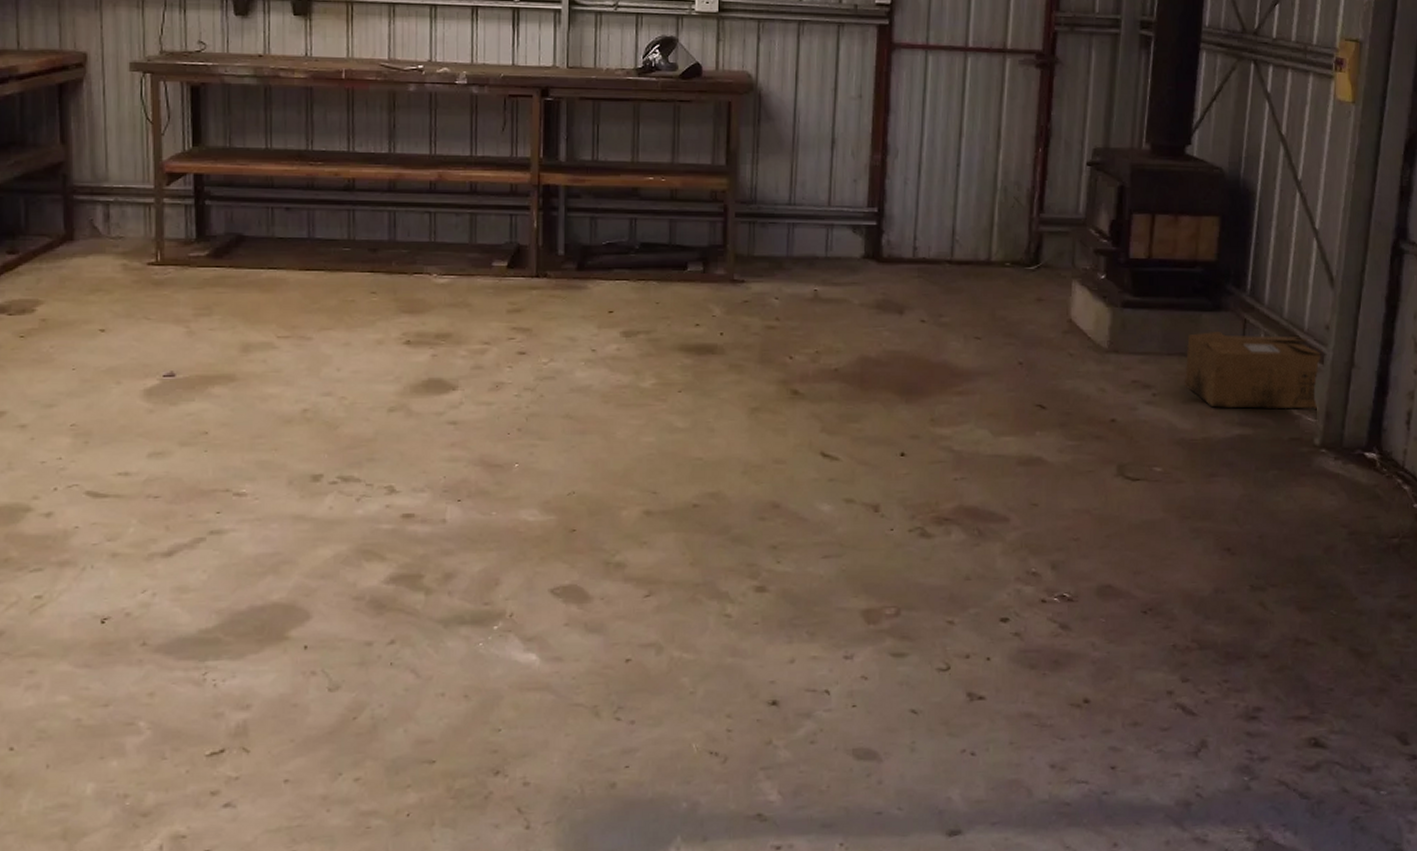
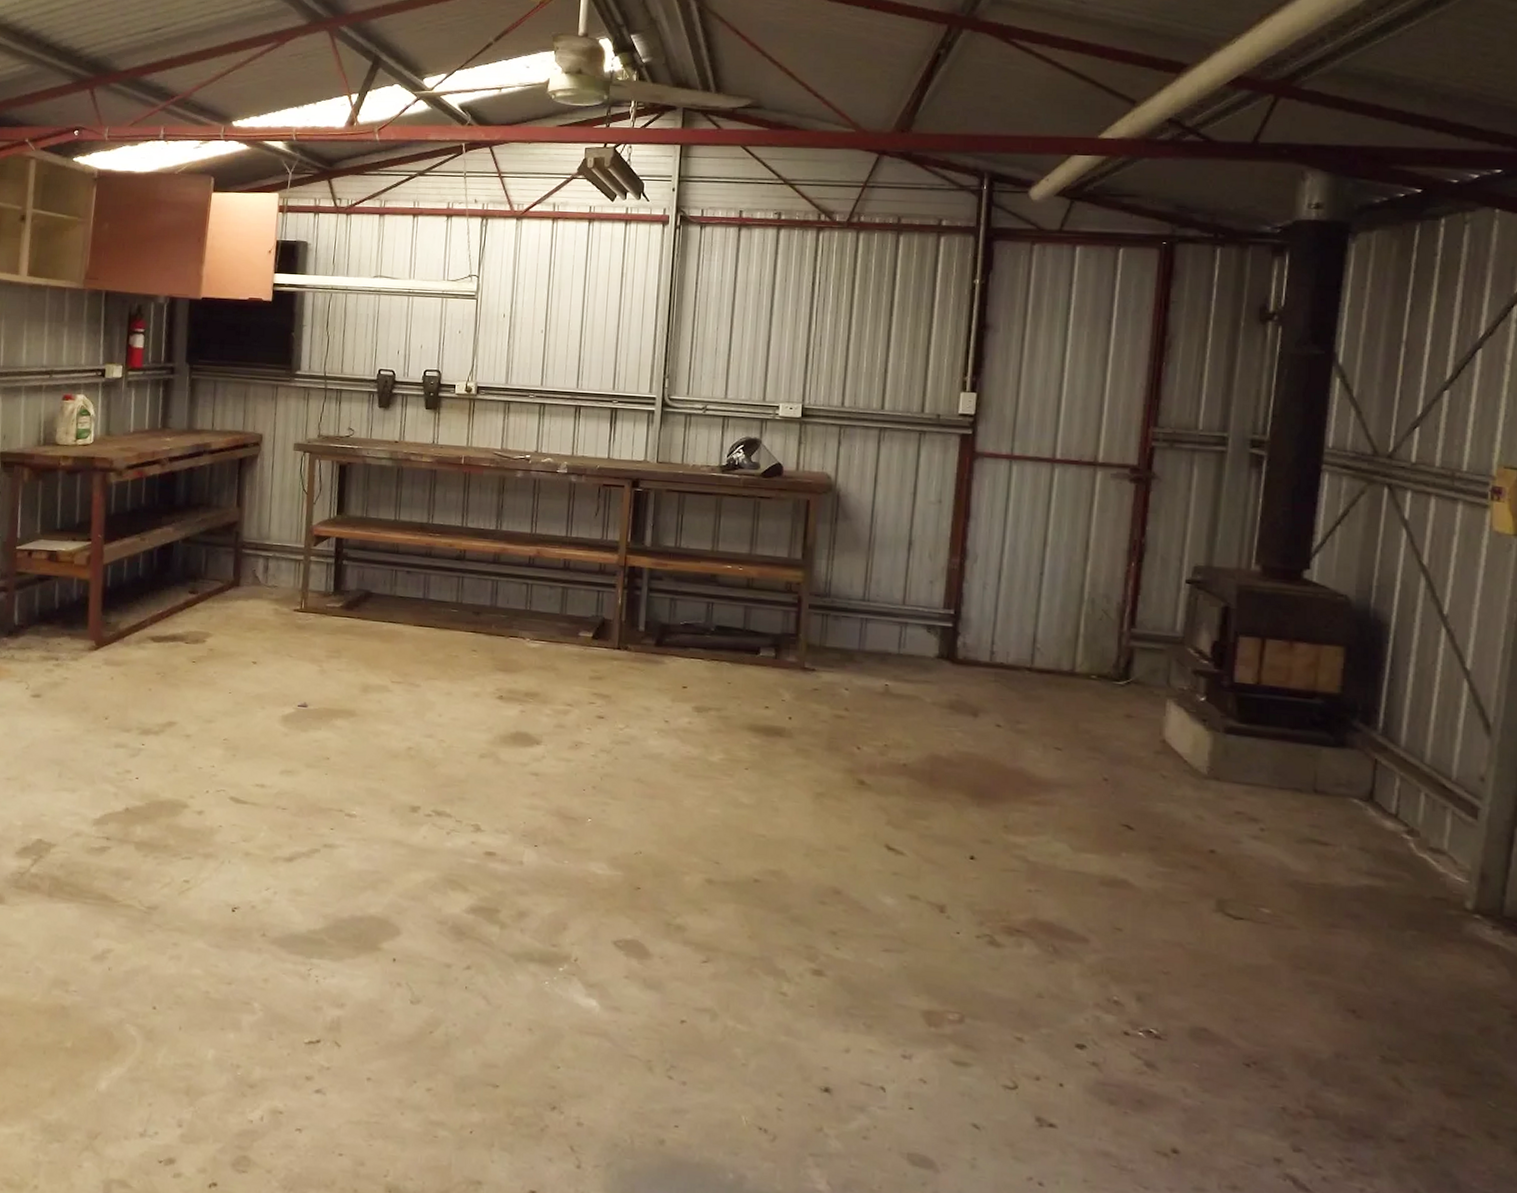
cardboard box: present [1184,332,1322,409] -> none [1298,769,1476,869]

